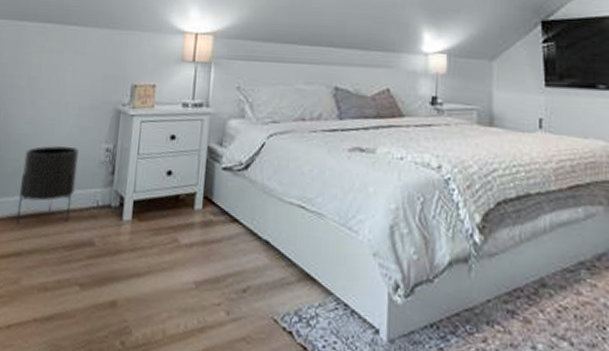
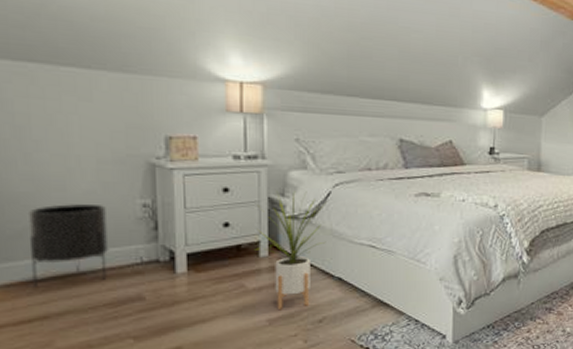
house plant: none [191,139,260,271] -> present [255,190,326,309]

